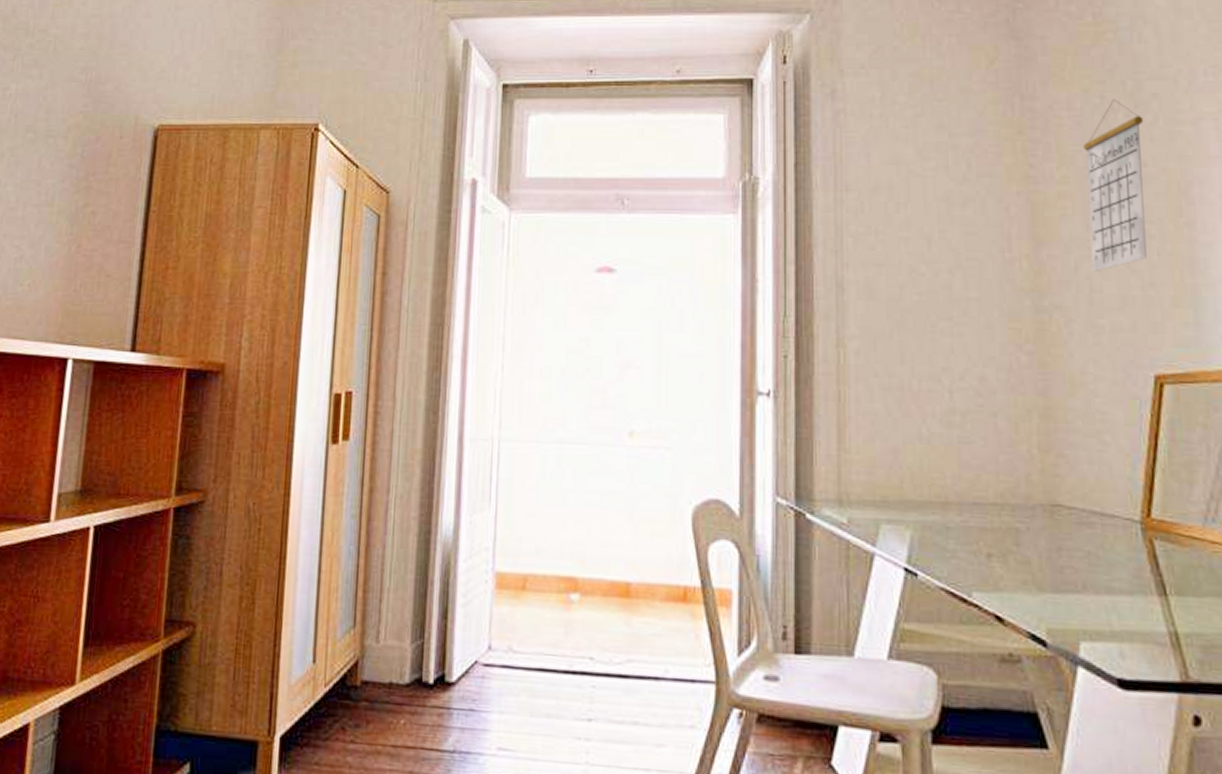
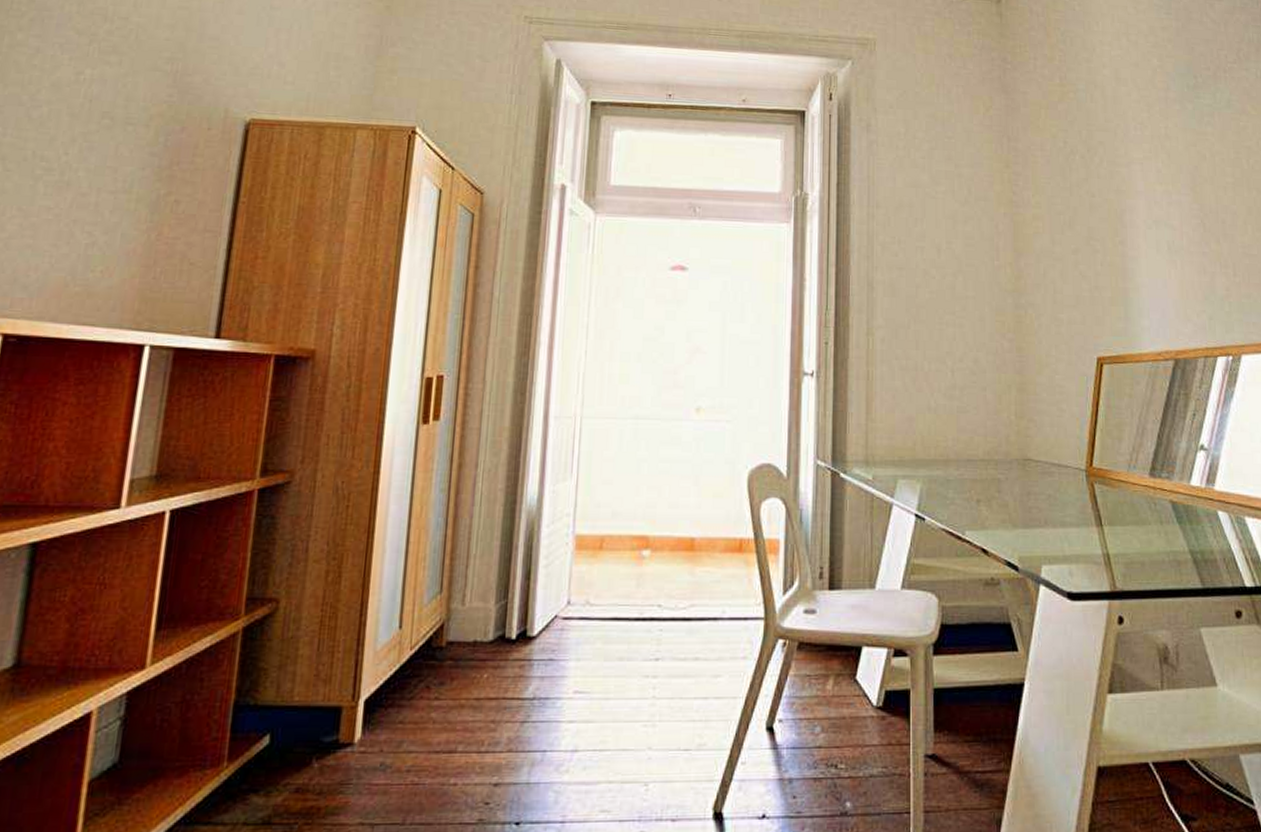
calendar: present [1082,99,1147,273] -> none [1051,144,1093,278]

